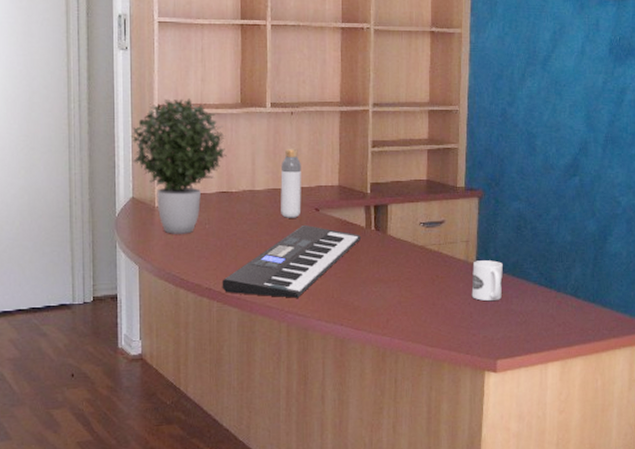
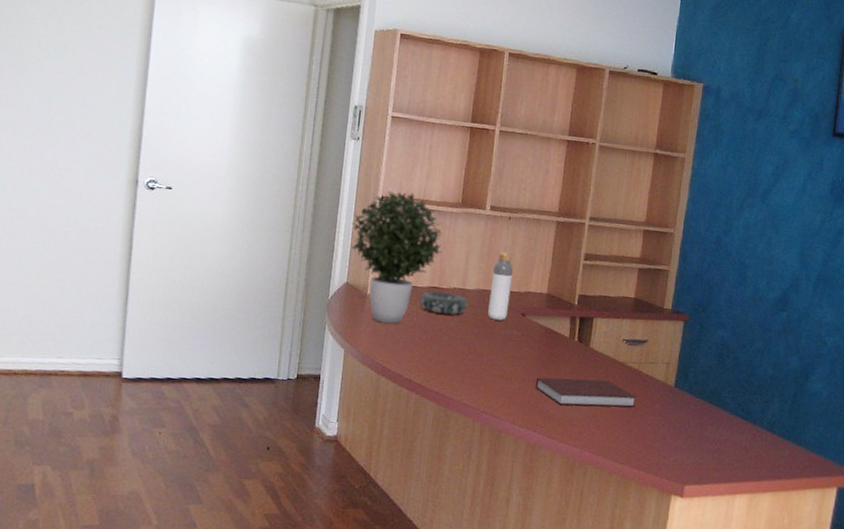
decorative bowl: none [210,195,260,218] -> present [420,291,468,315]
keyboard: present [222,224,362,298] -> none [422,328,564,399]
notebook: none [337,266,439,296] -> present [535,377,636,408]
mug: present [471,260,503,302] -> none [666,383,701,426]

